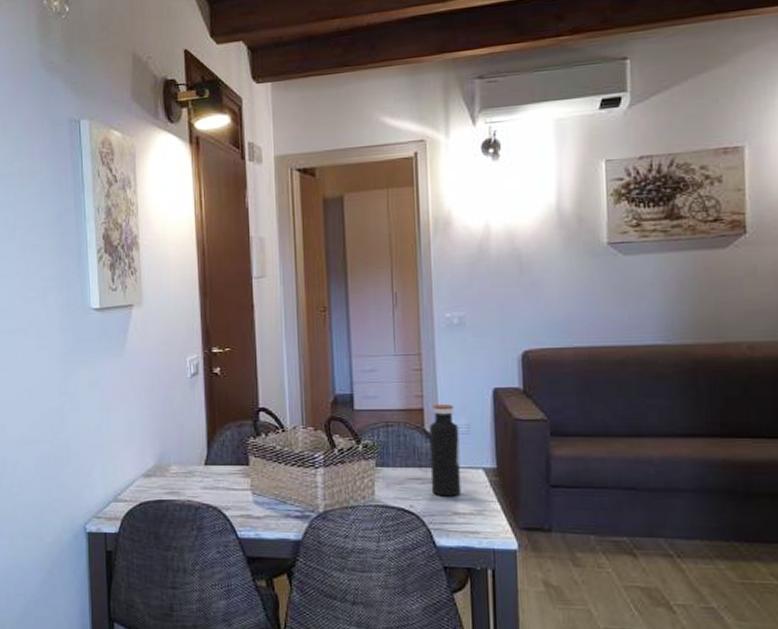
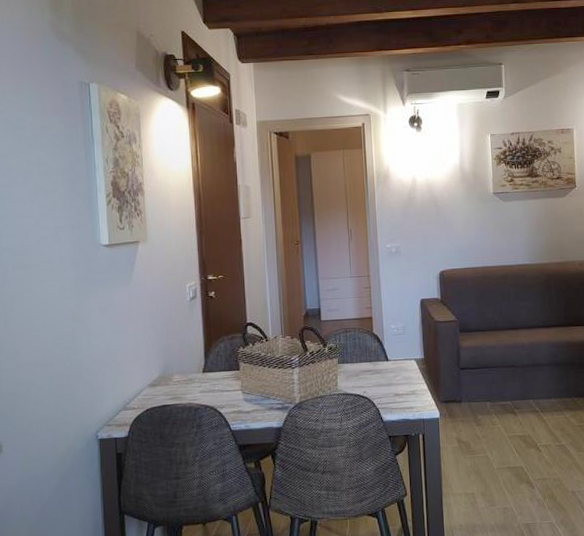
water bottle: present [429,405,462,497] -> none [376,313,400,383]

